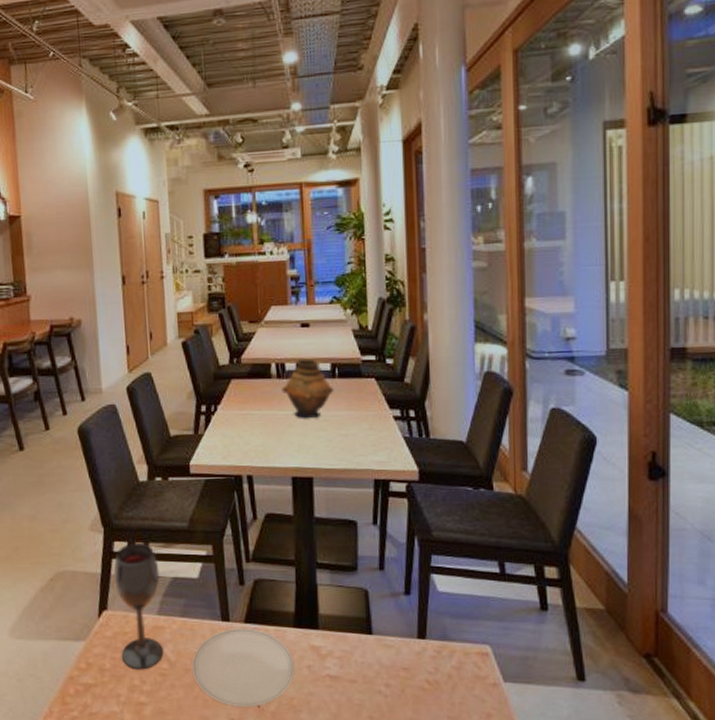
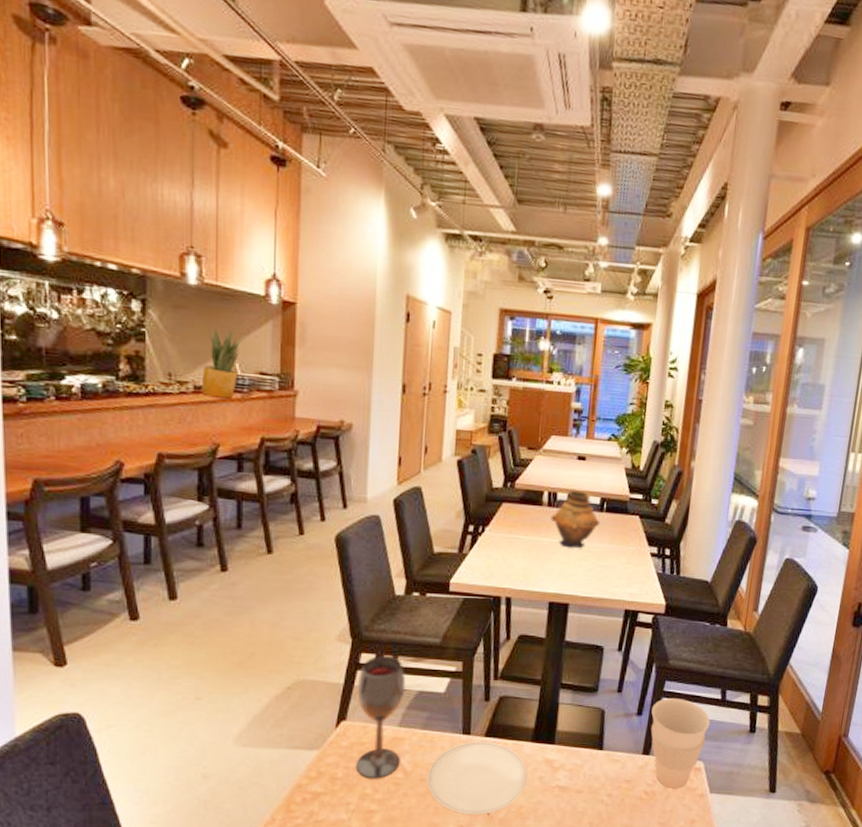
cup: none [421,573,492,677] -> present [651,697,711,788]

